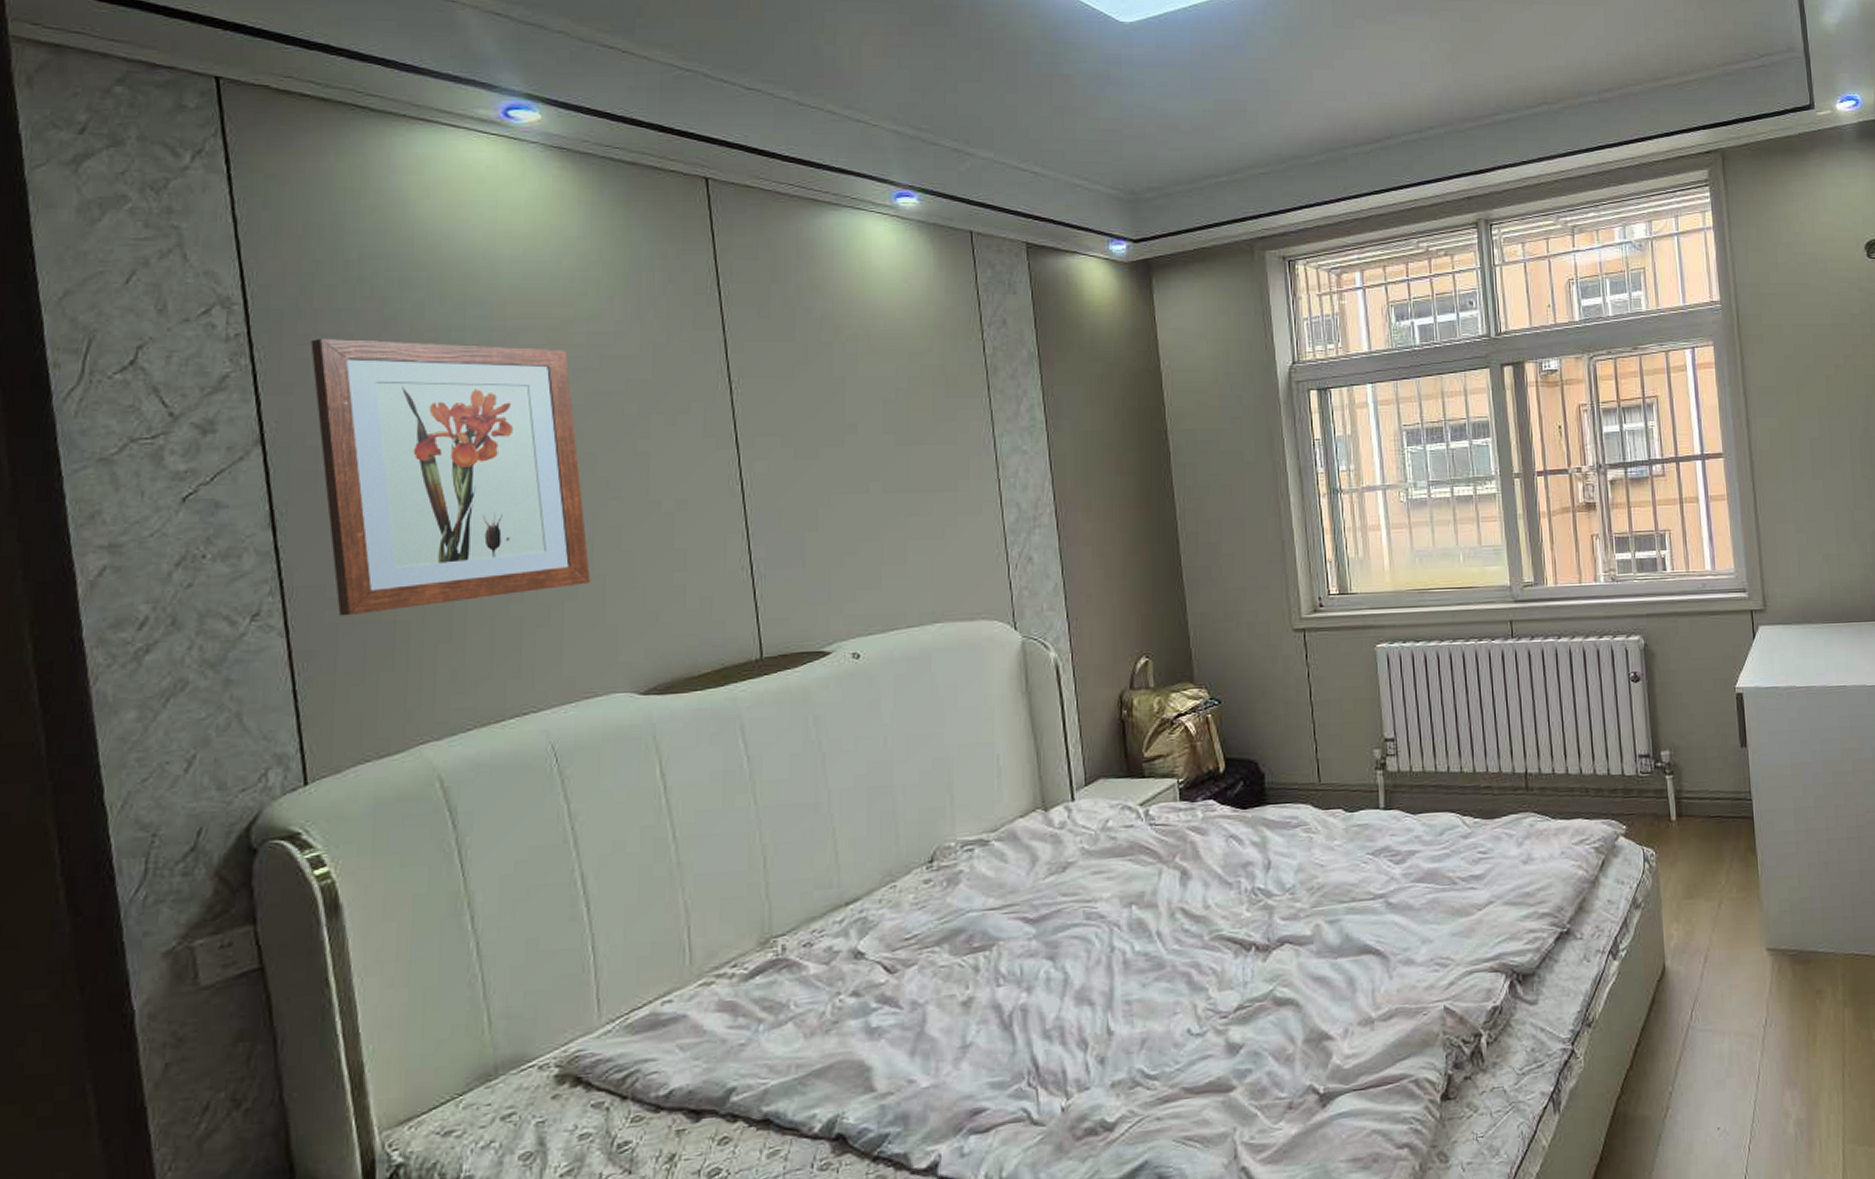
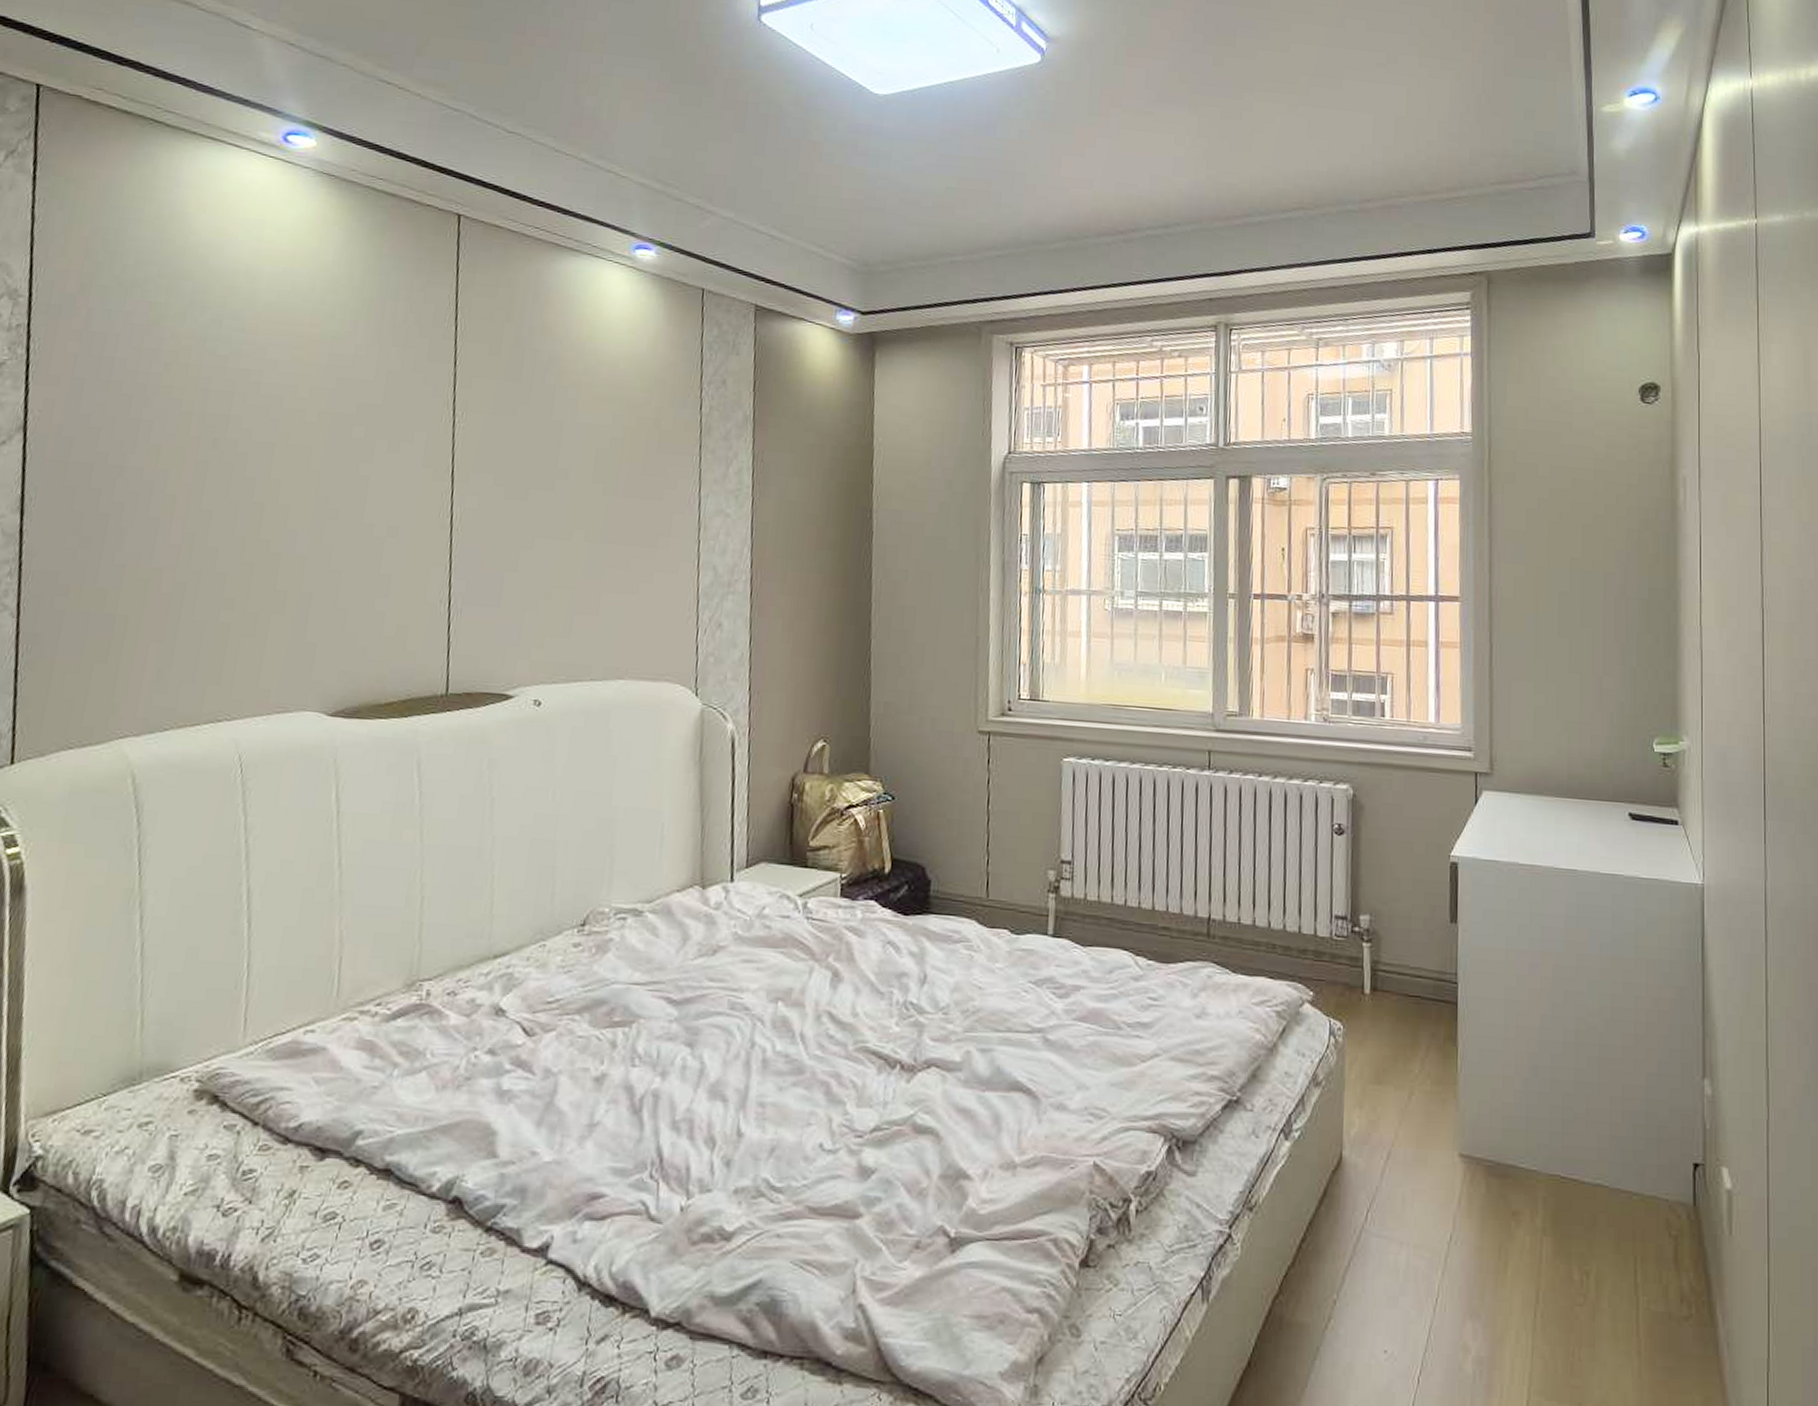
wall art: present [311,338,591,616] -> none [66,335,308,605]

